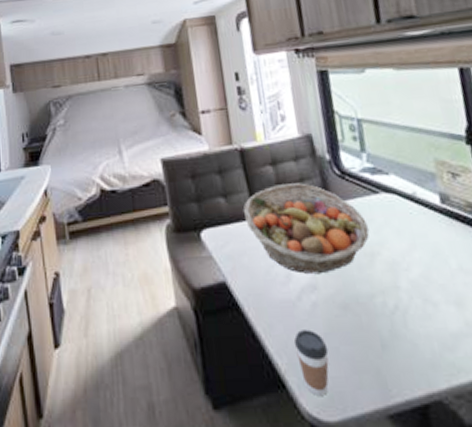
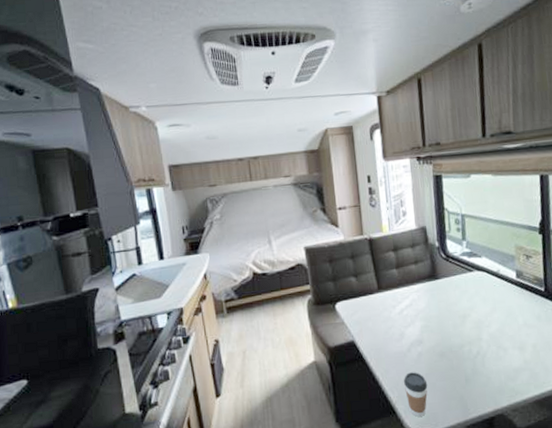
fruit basket: present [243,183,370,275] -> none [369,264,464,333]

